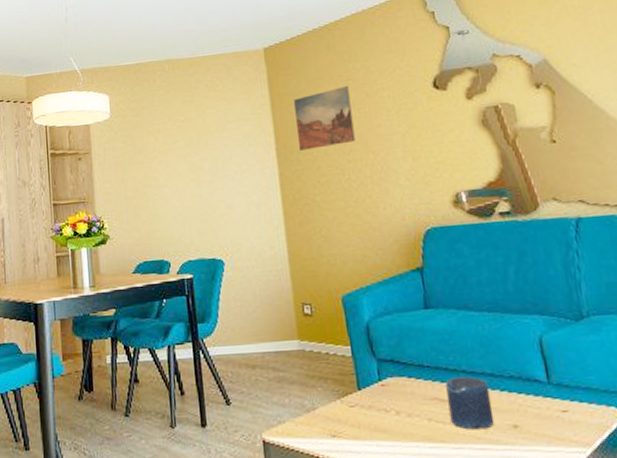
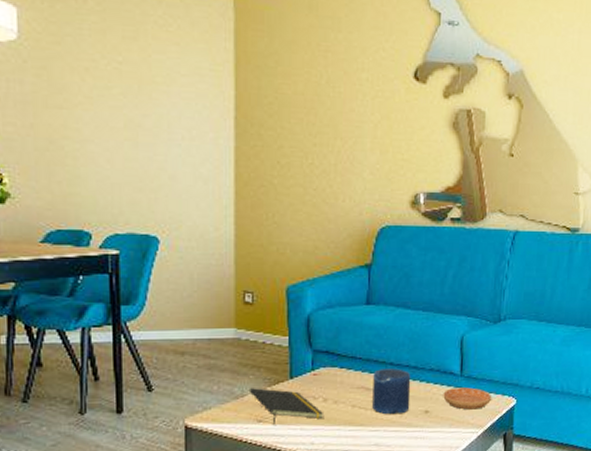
wall art: present [294,86,356,150] -> none [261,57,326,125]
notepad: none [320,400,399,442] -> present [250,388,323,426]
saucer: none [531,397,595,424] -> present [443,387,492,410]

